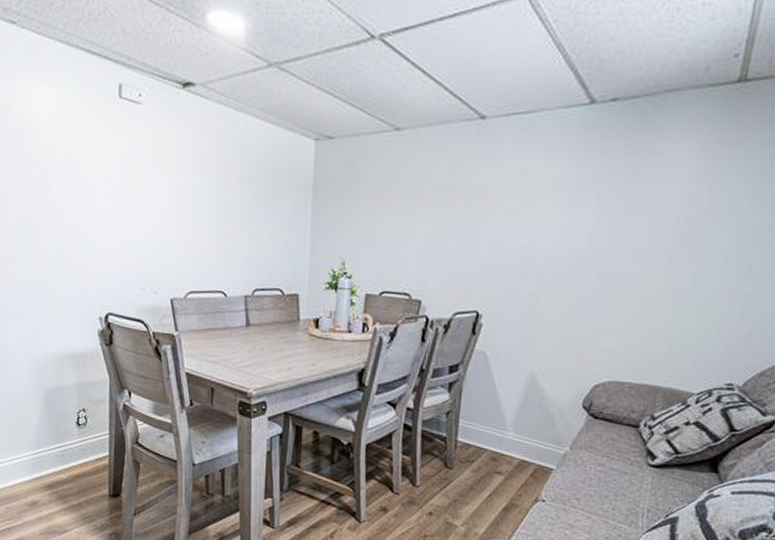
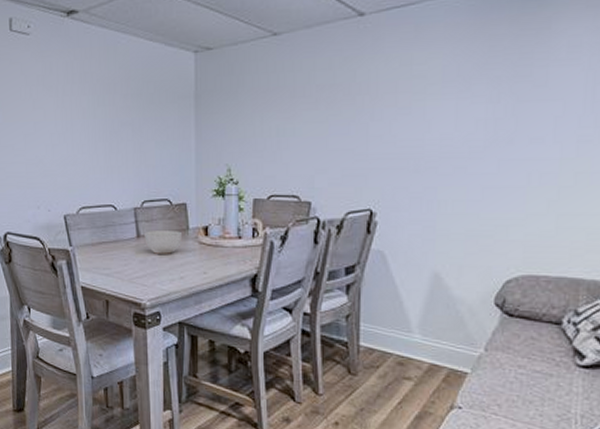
bowl: none [254,319,293,344] -> present [144,229,183,254]

